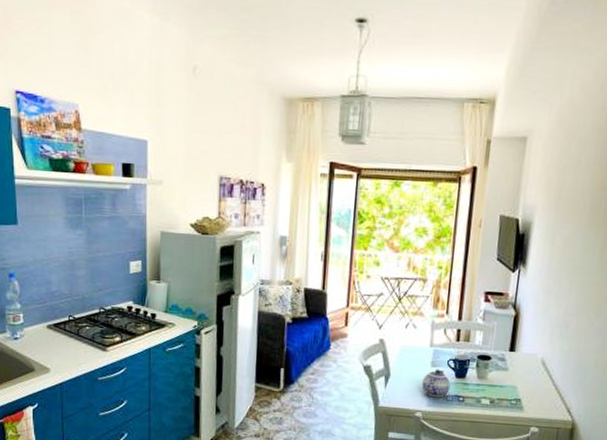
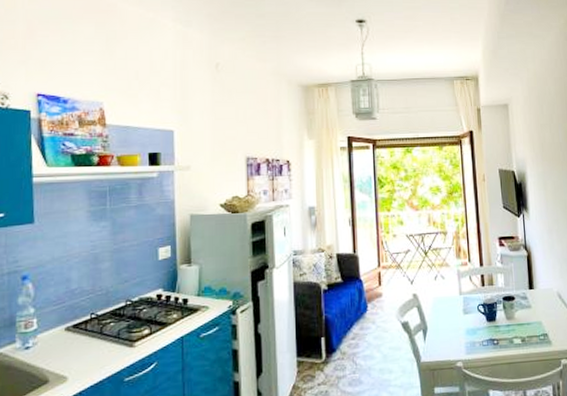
teapot: present [422,369,451,398] -> none [458,316,484,345]

